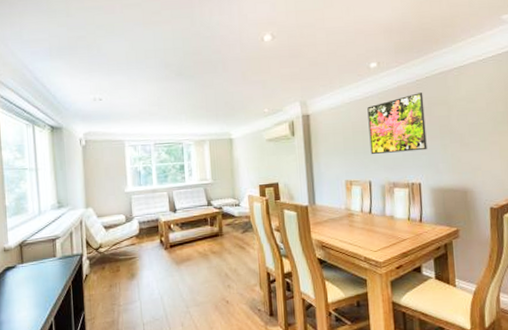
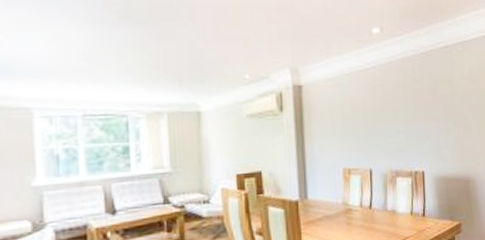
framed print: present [367,92,427,154] -> none [369,67,431,137]

